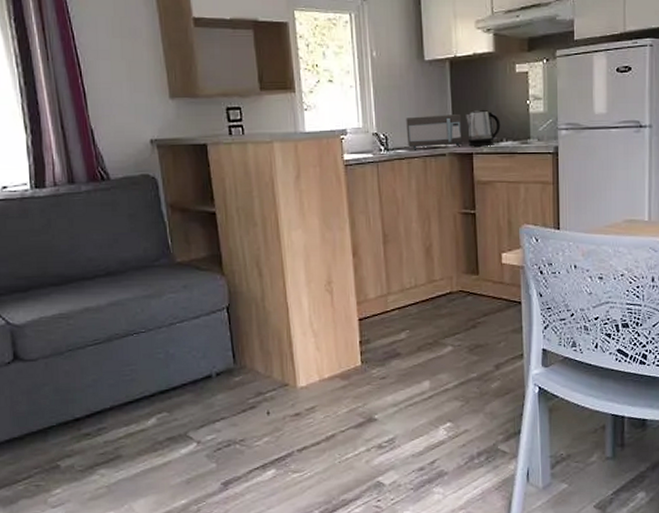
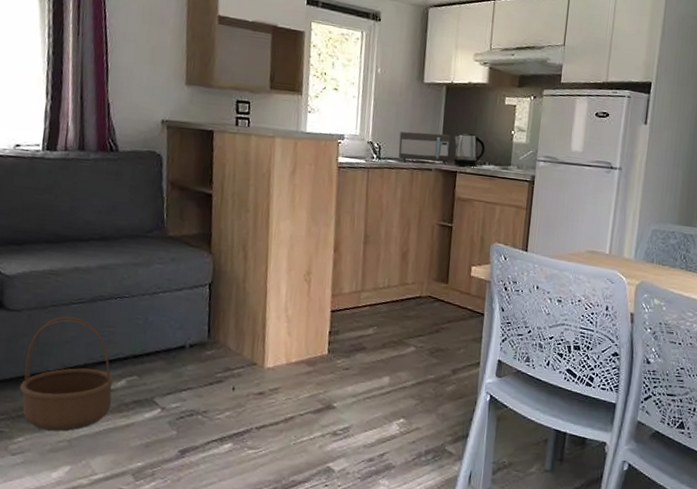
basket: none [48,359,144,479] -> present [19,316,115,432]

